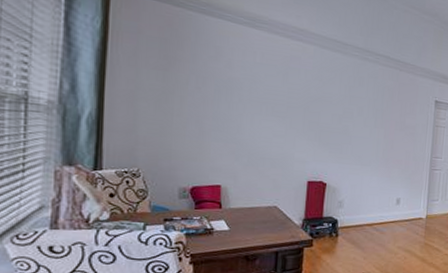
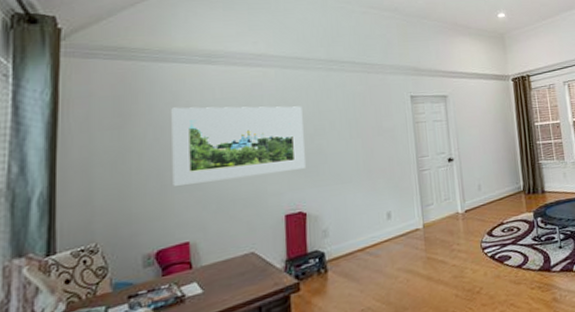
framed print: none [210,62,335,144] -> present [171,106,305,186]

